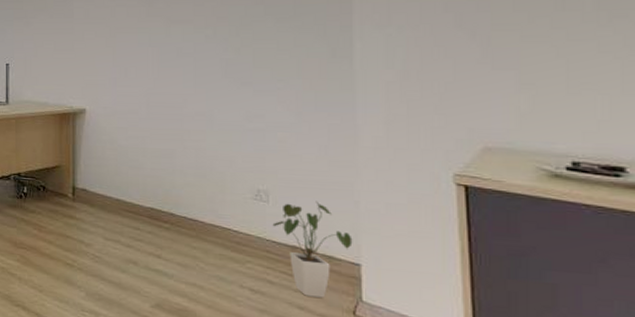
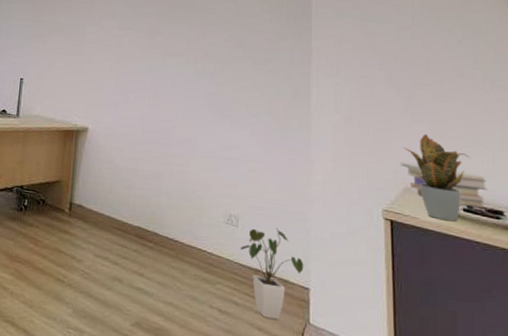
books: none [477,119,601,166] -> present [400,163,487,209]
potted plant: none [480,82,576,183] -> present [403,133,470,222]

